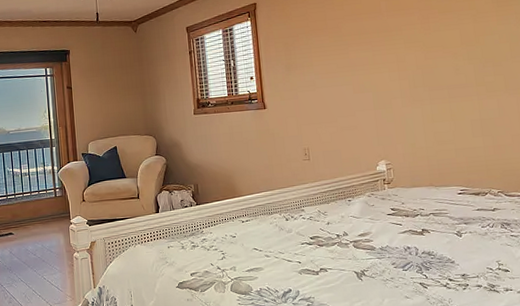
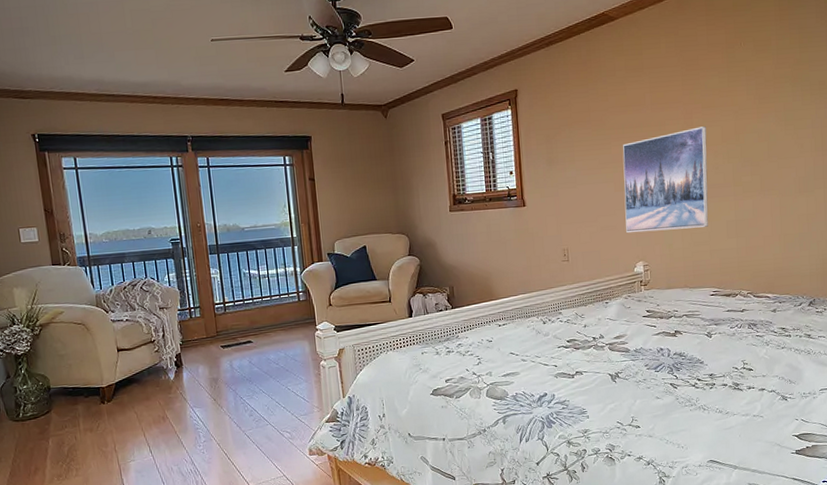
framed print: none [360,30,452,133] -> present [622,126,709,233]

